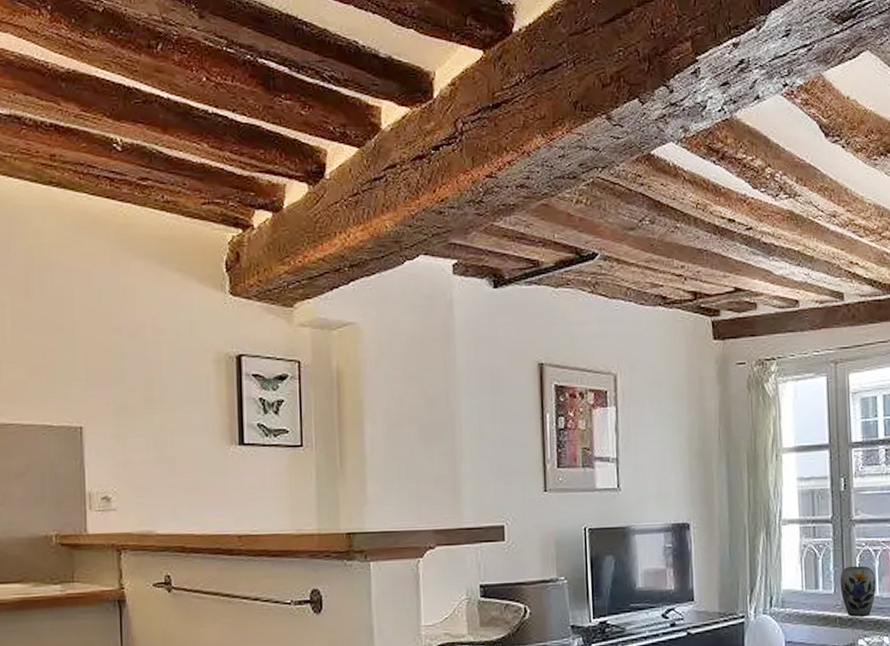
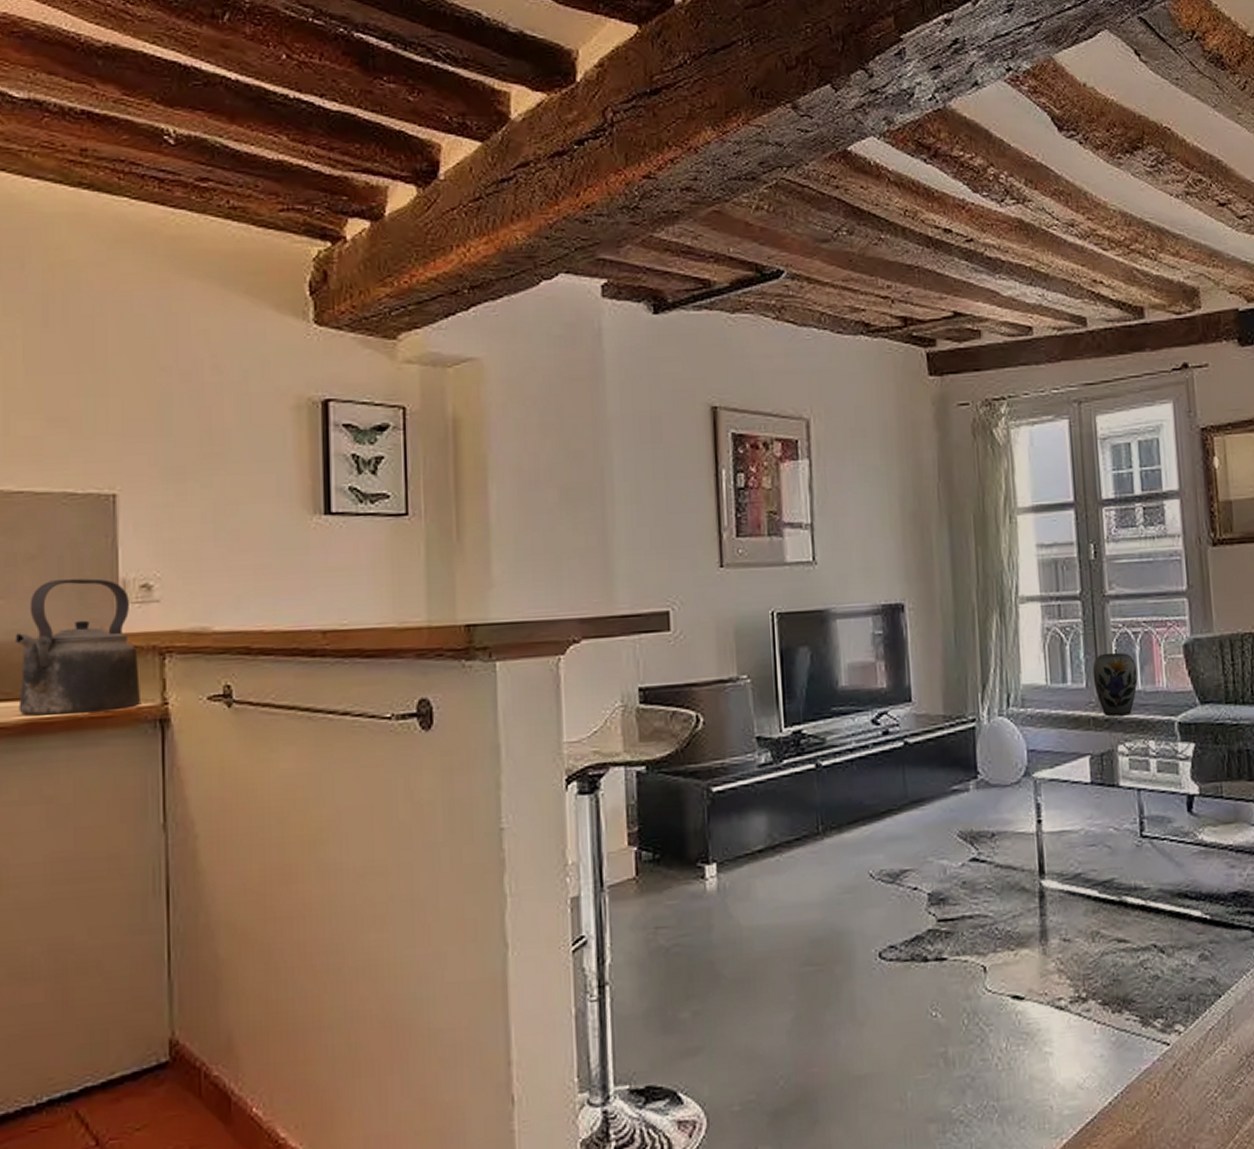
kettle: none [10,491,103,595] -> present [15,578,140,716]

